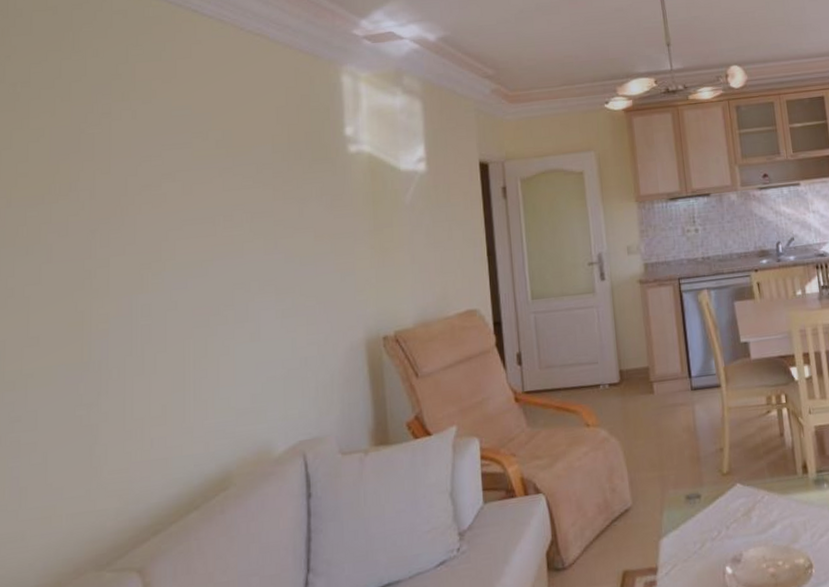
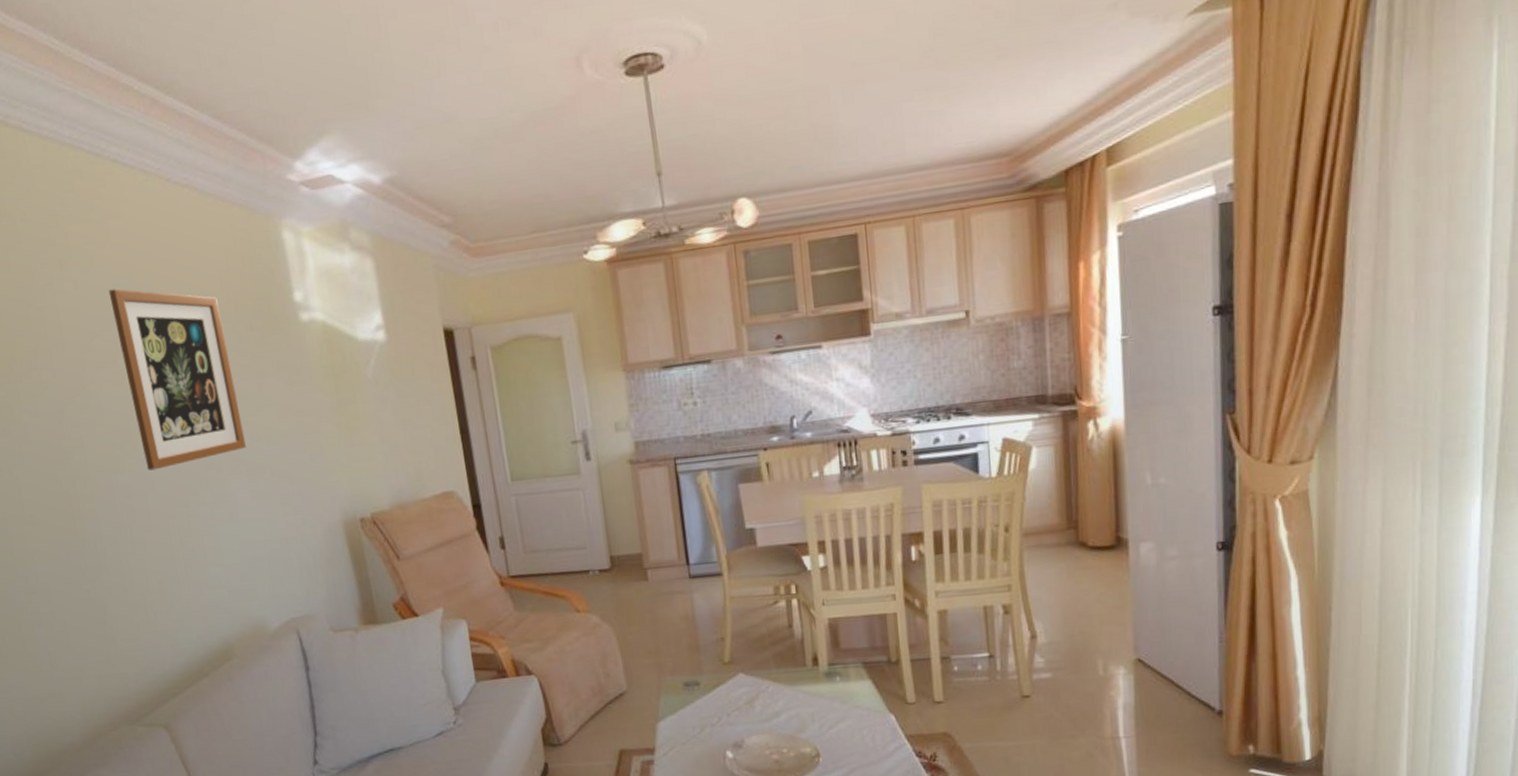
wall art: none [166,119,278,290] -> present [108,289,246,471]

